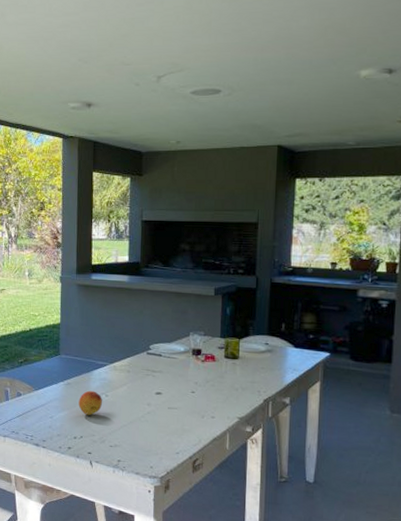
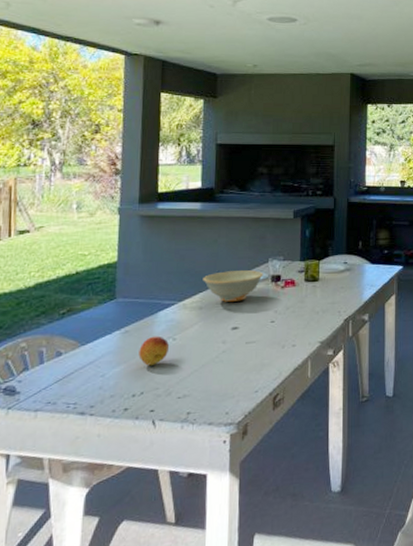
dish: none [130,340,185,370] -> present [203,270,263,302]

